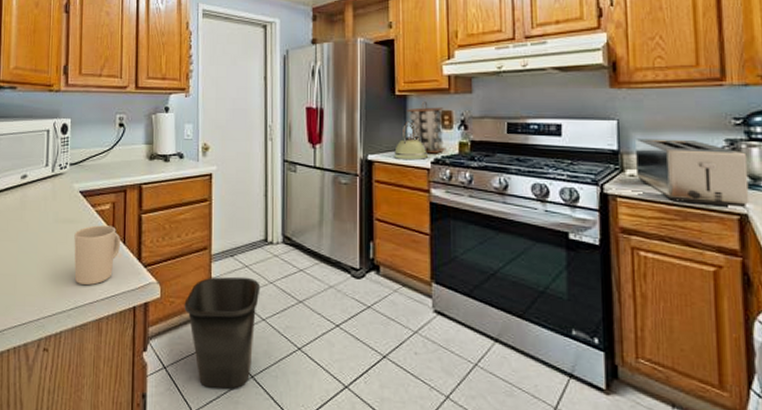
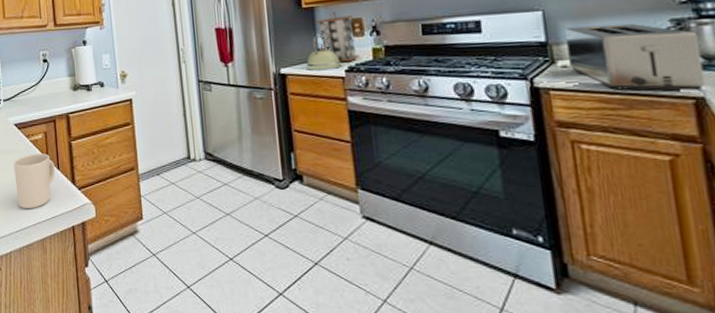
waste bin: present [184,276,260,389] -> none [118,193,188,300]

